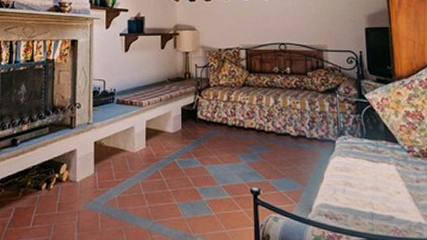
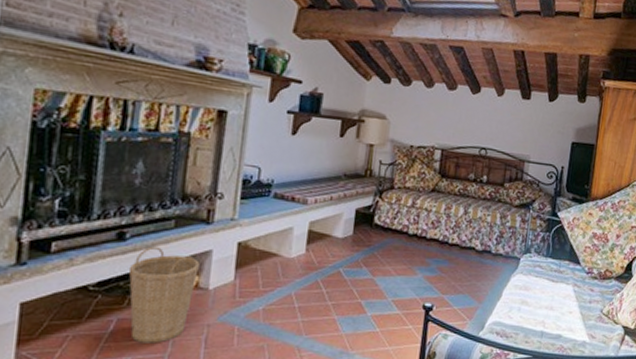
basket: none [20,149,68,228] -> present [128,246,200,343]

